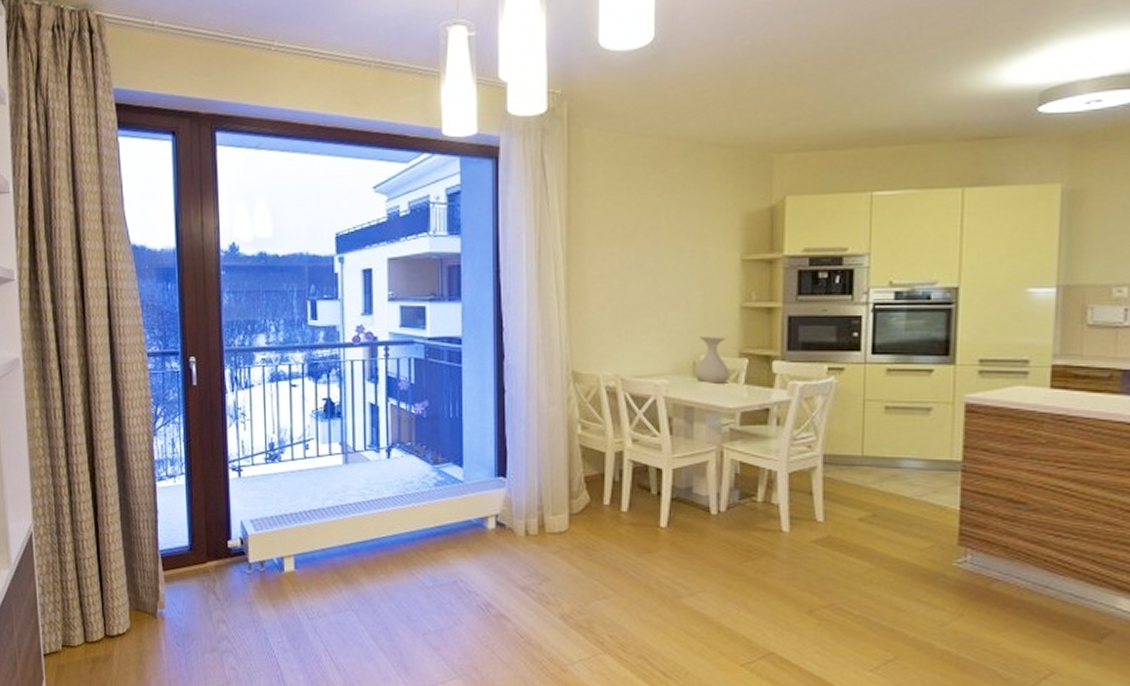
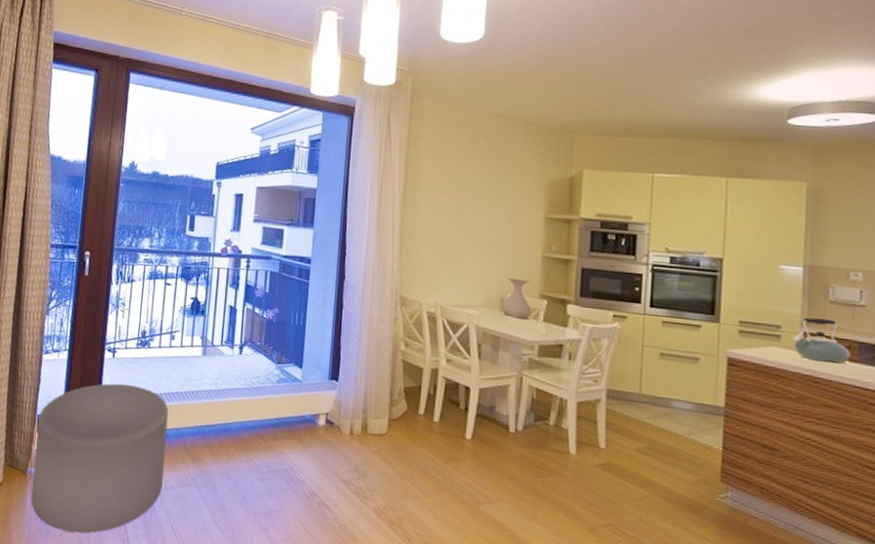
pouf: none [161,506,314,674] -> present [31,383,169,533]
kettle: none [1041,347,1112,397] -> present [791,317,851,364]

